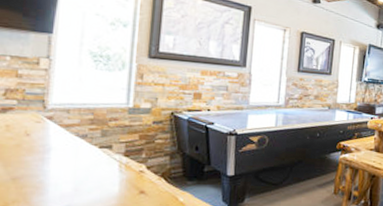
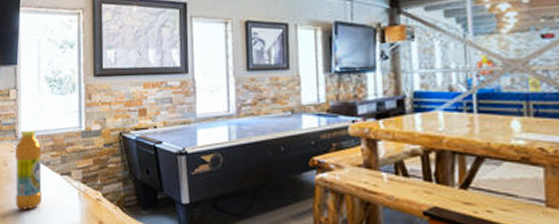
bottle: none [37,101,78,181] -> present [15,129,42,210]

